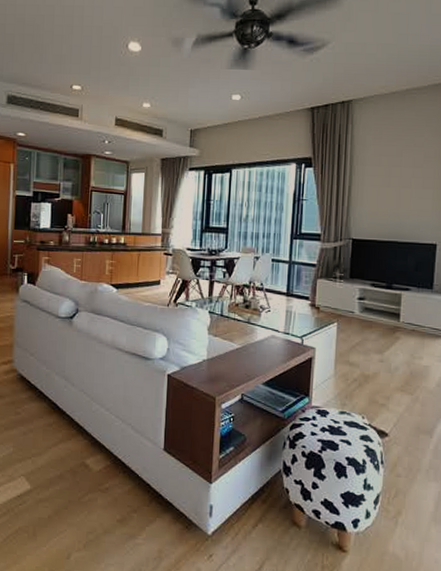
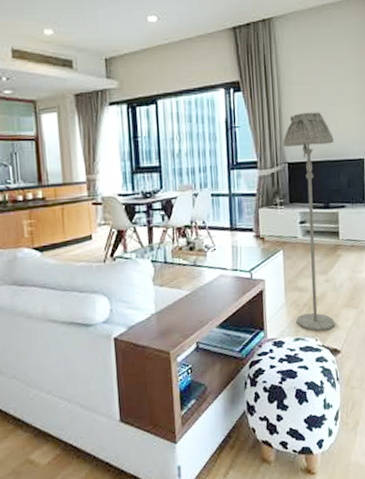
floor lamp: none [344,192,404,410] -> present [282,112,335,331]

